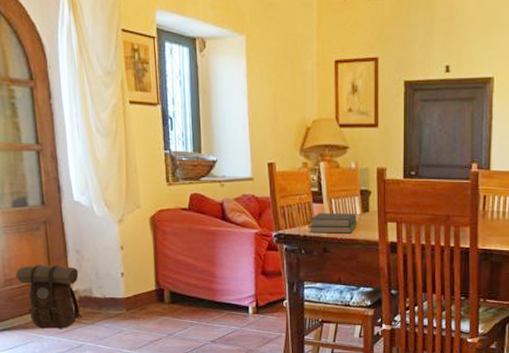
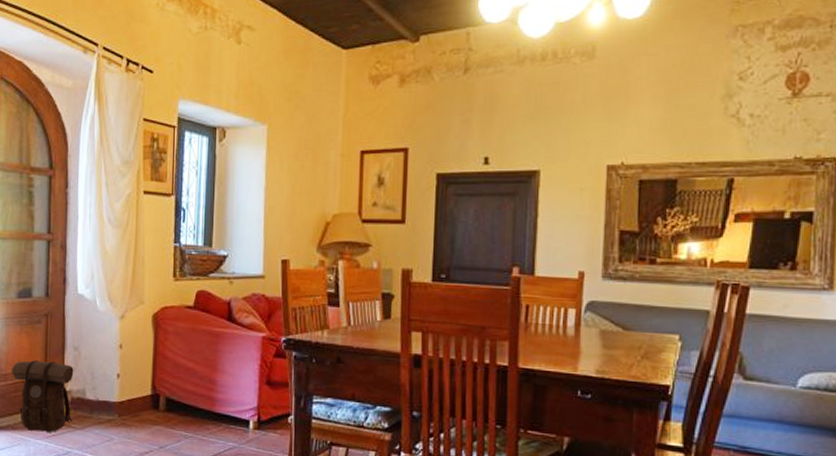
book: present [309,213,358,234] -> none [322,317,378,343]

